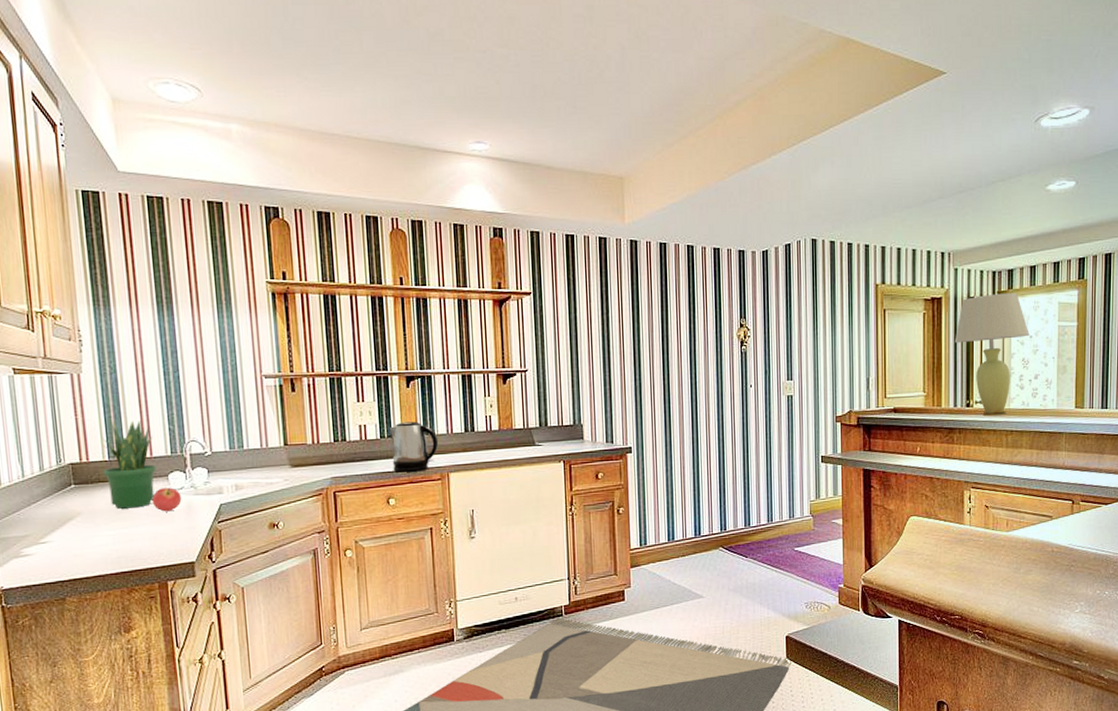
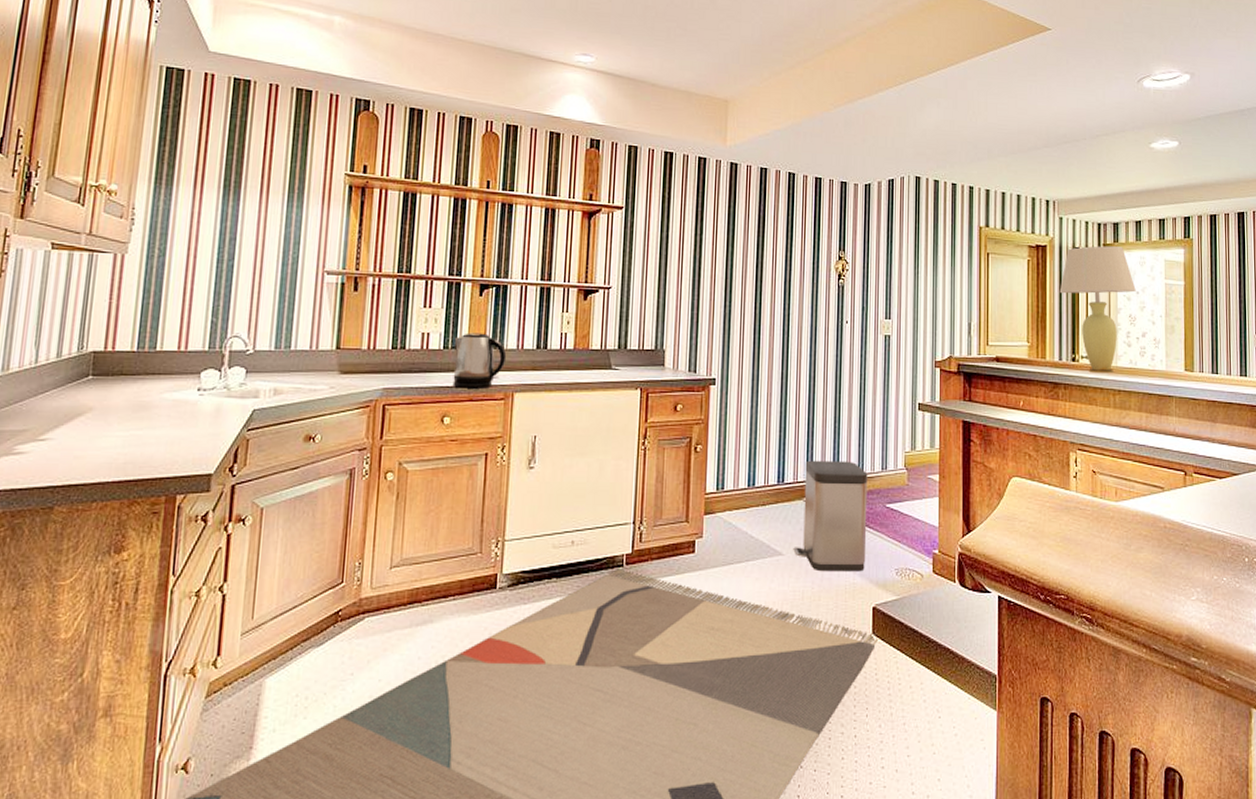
planter: present [102,420,157,509] -> none [128,308,193,407]
fruit: present [152,487,182,512] -> none [177,386,212,414]
pedal bin: none [712,512,778,609] -> present [793,460,868,572]

